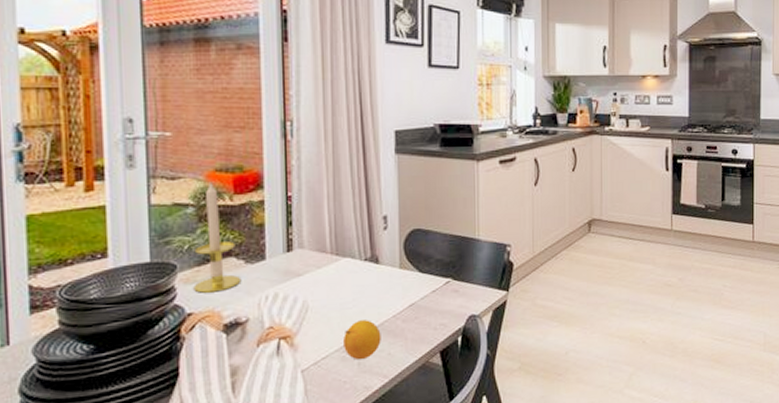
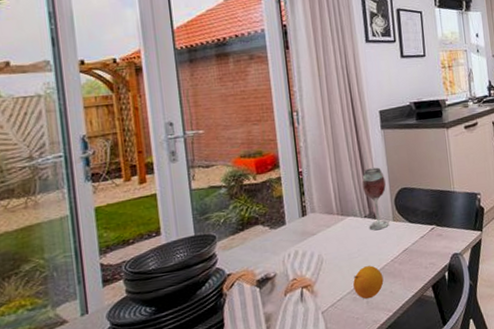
candle: present [193,183,242,293] -> none [228,167,268,257]
wineglass: none [364,200,394,278] -> present [361,167,389,230]

